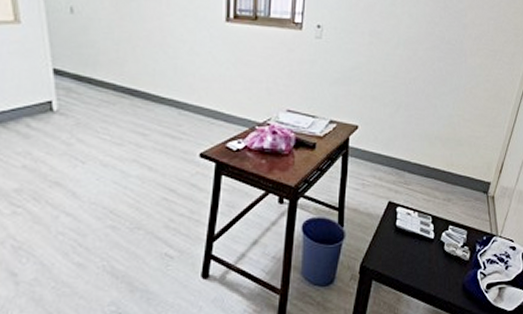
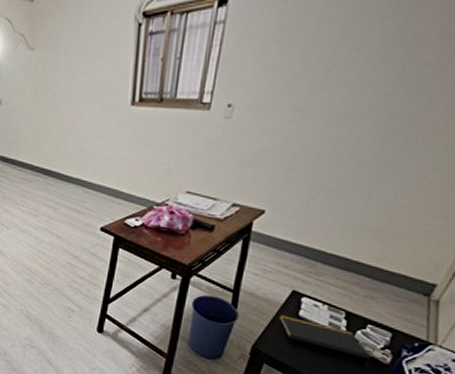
notepad: none [381,226,455,260] -> present [279,314,371,361]

